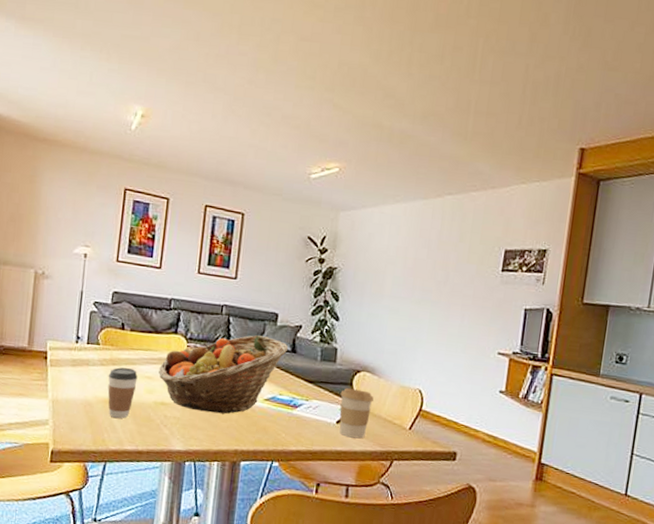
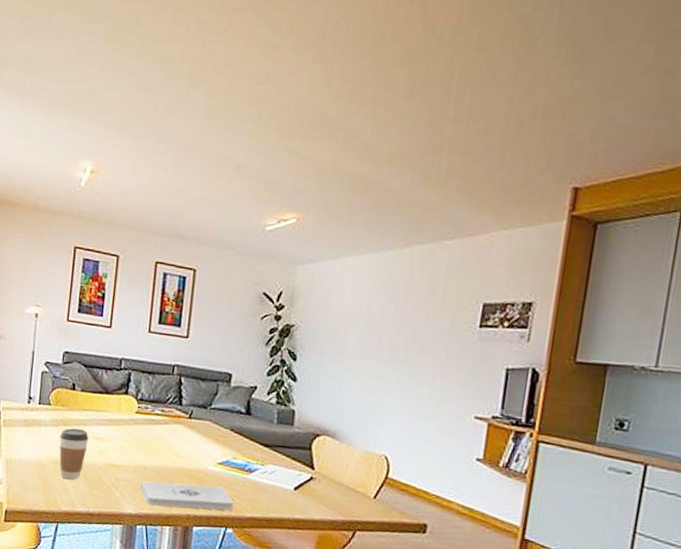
fruit basket: present [158,335,289,414] -> none [109,396,243,478]
notepad: none [189,418,280,445] -> present [140,481,234,511]
coffee cup: present [339,388,374,439] -> none [297,453,335,507]

